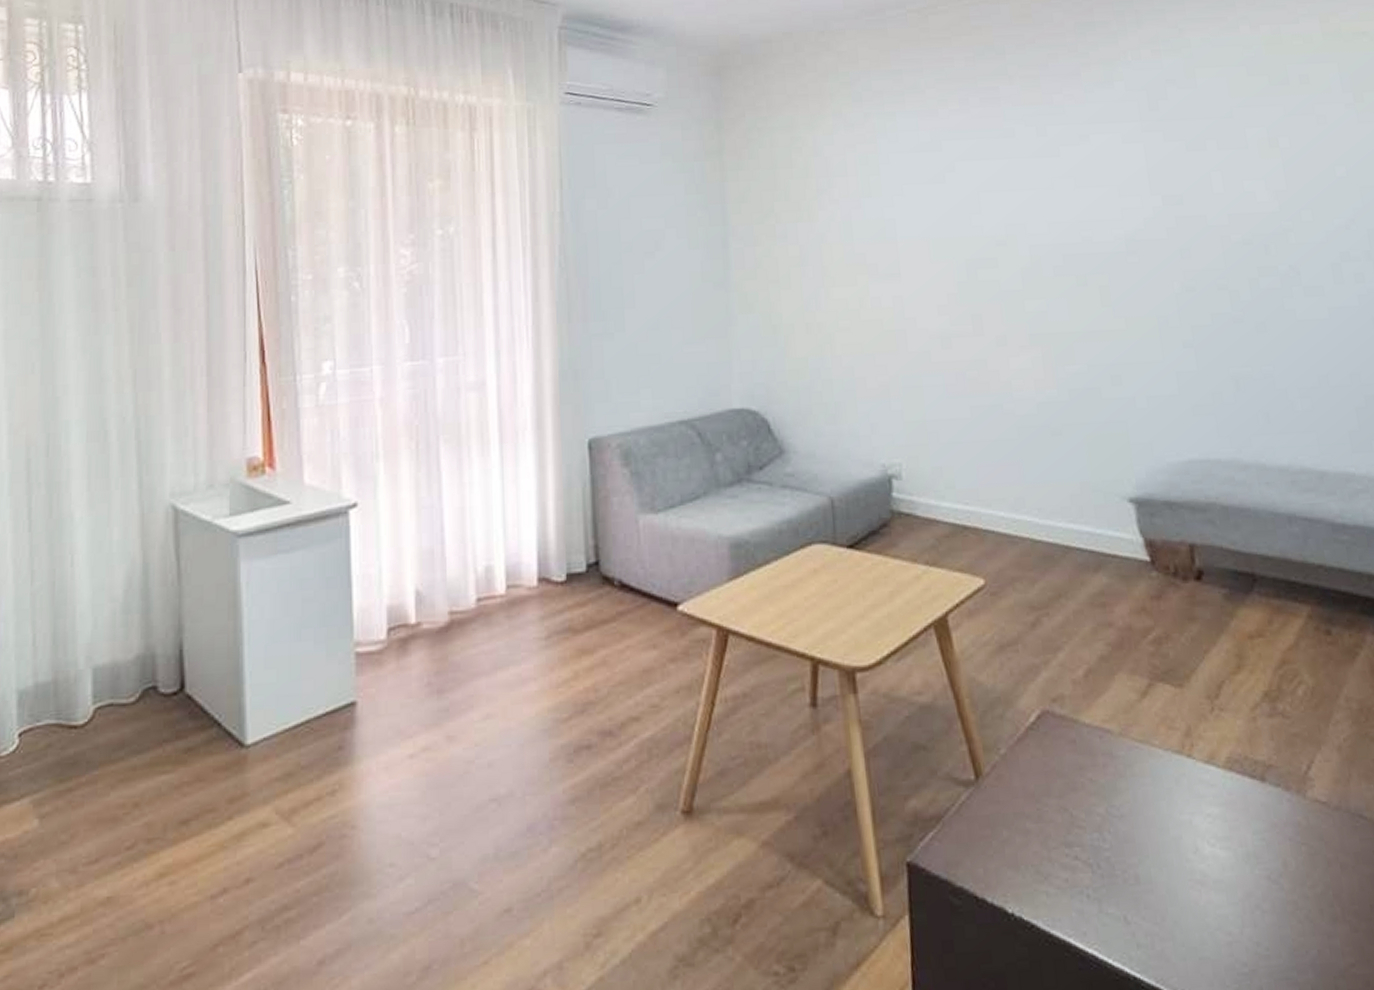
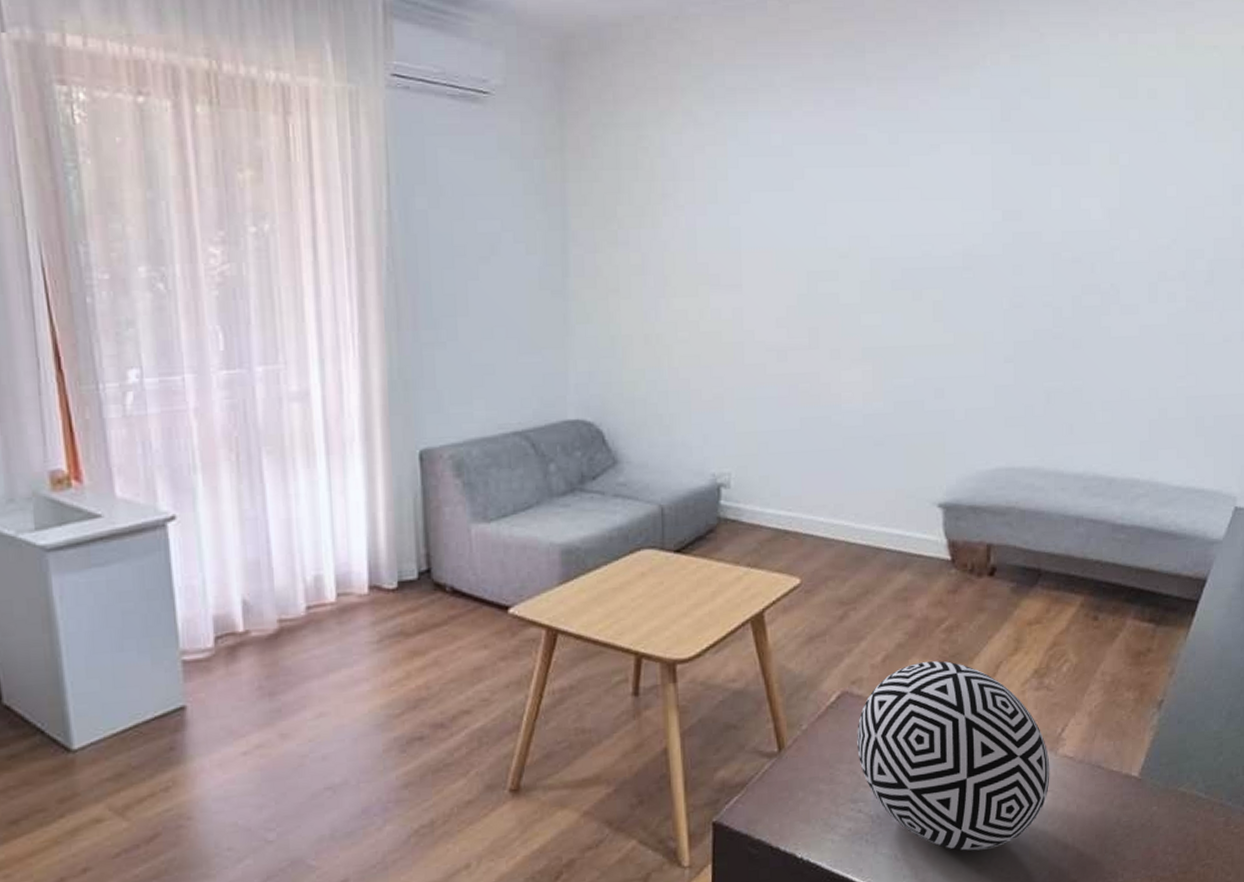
decorative ball: none [1063,678,1302,917] -> present [857,661,1050,851]

